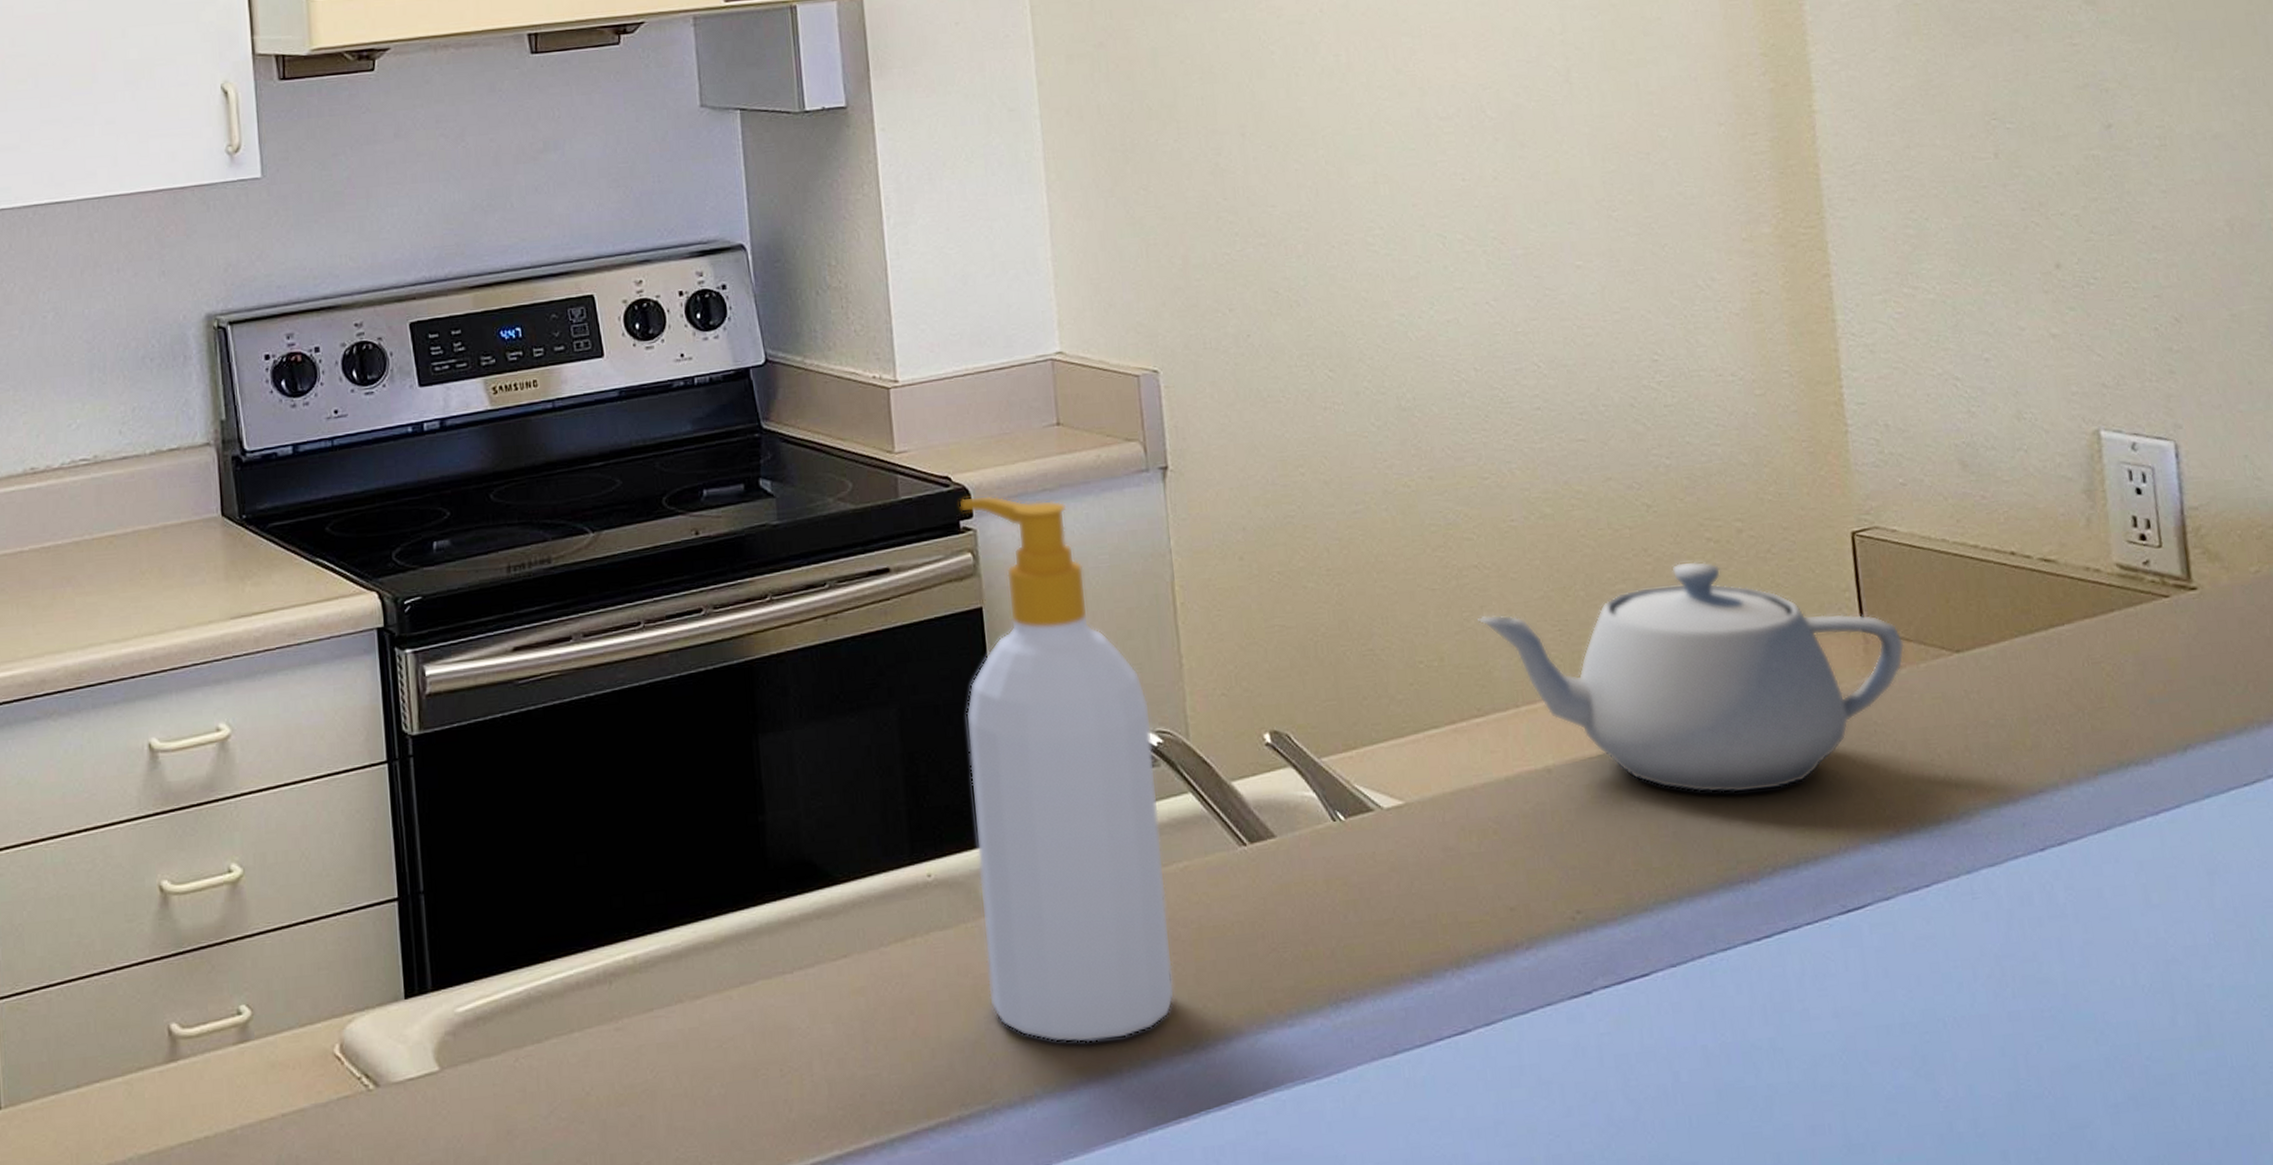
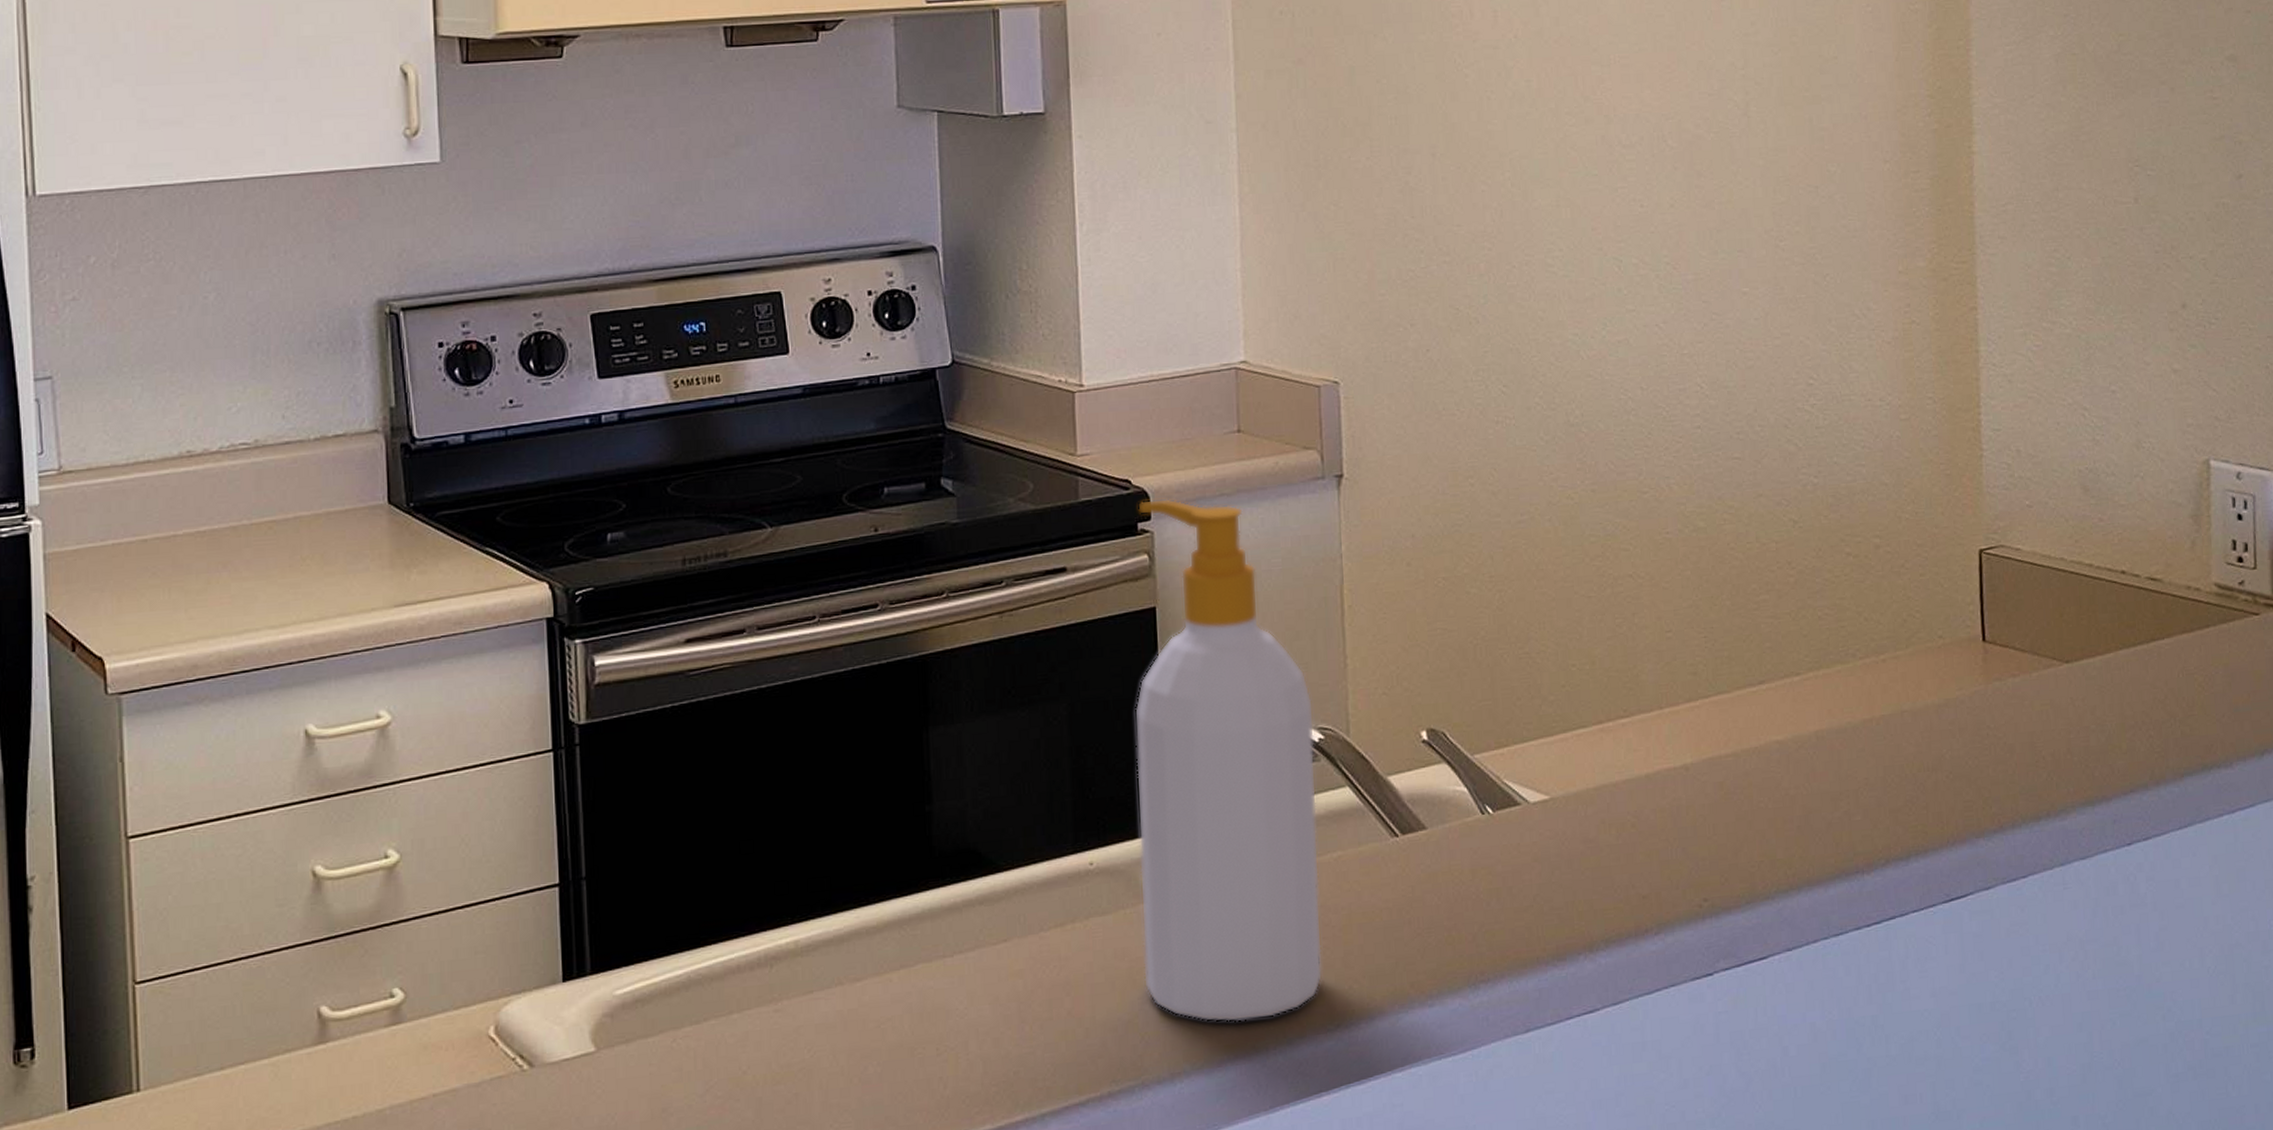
teapot: present [1478,561,1905,794] -> none [1629,574,2020,791]

